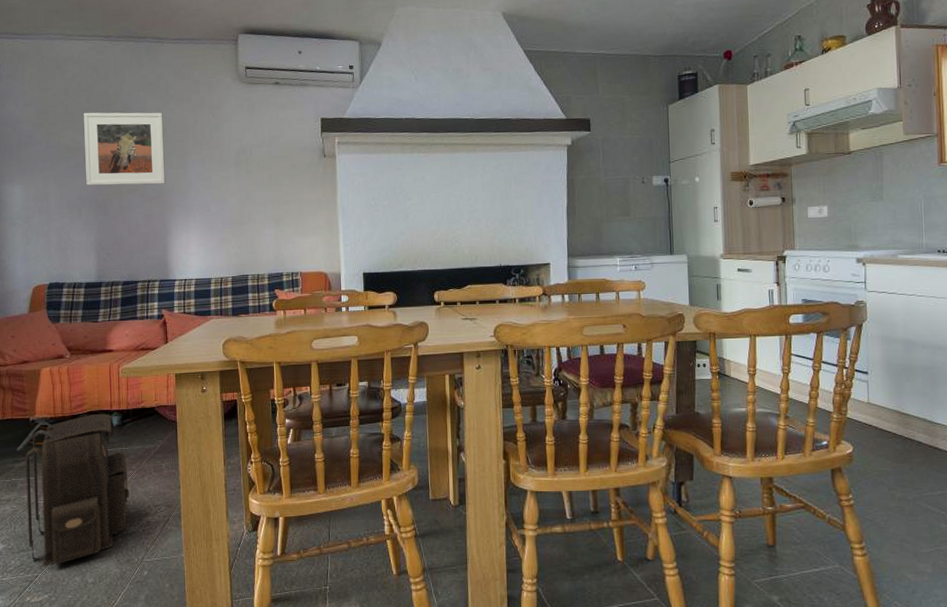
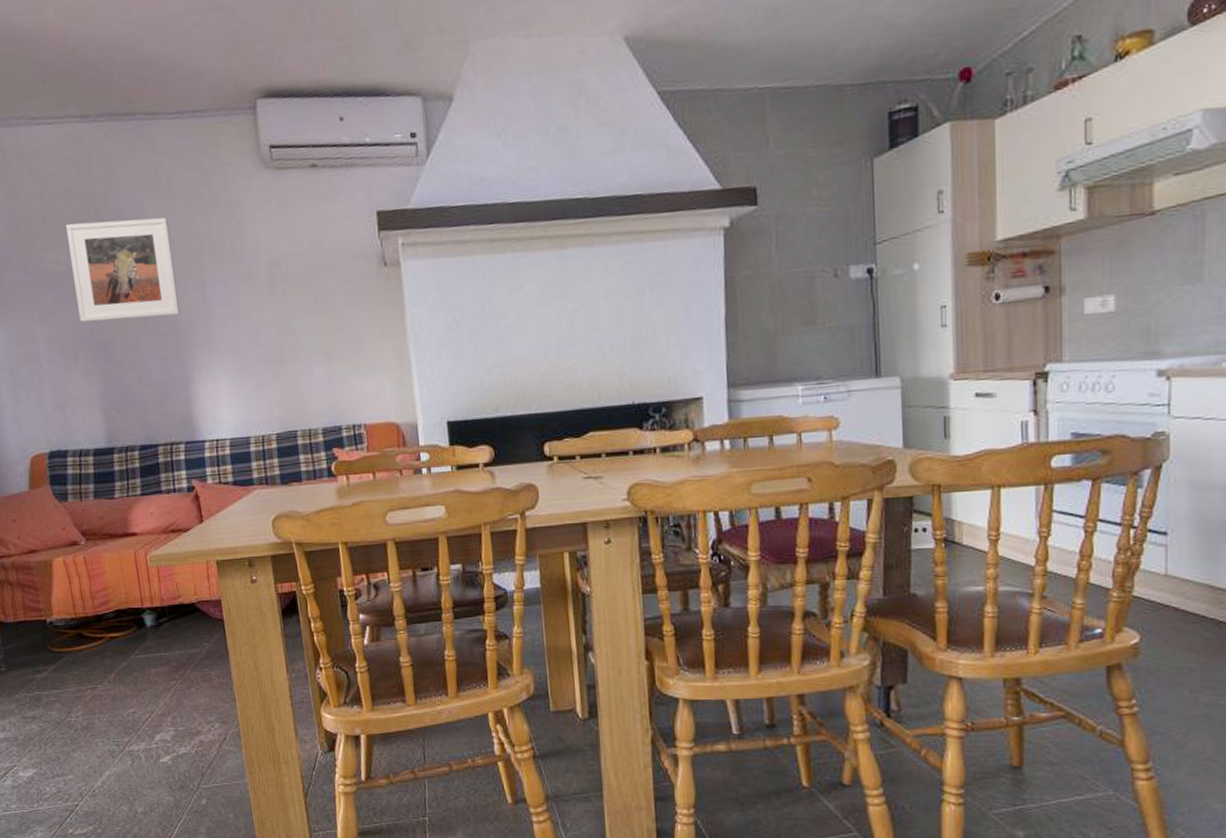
backpack: present [16,413,131,568] -> none [35,612,177,795]

